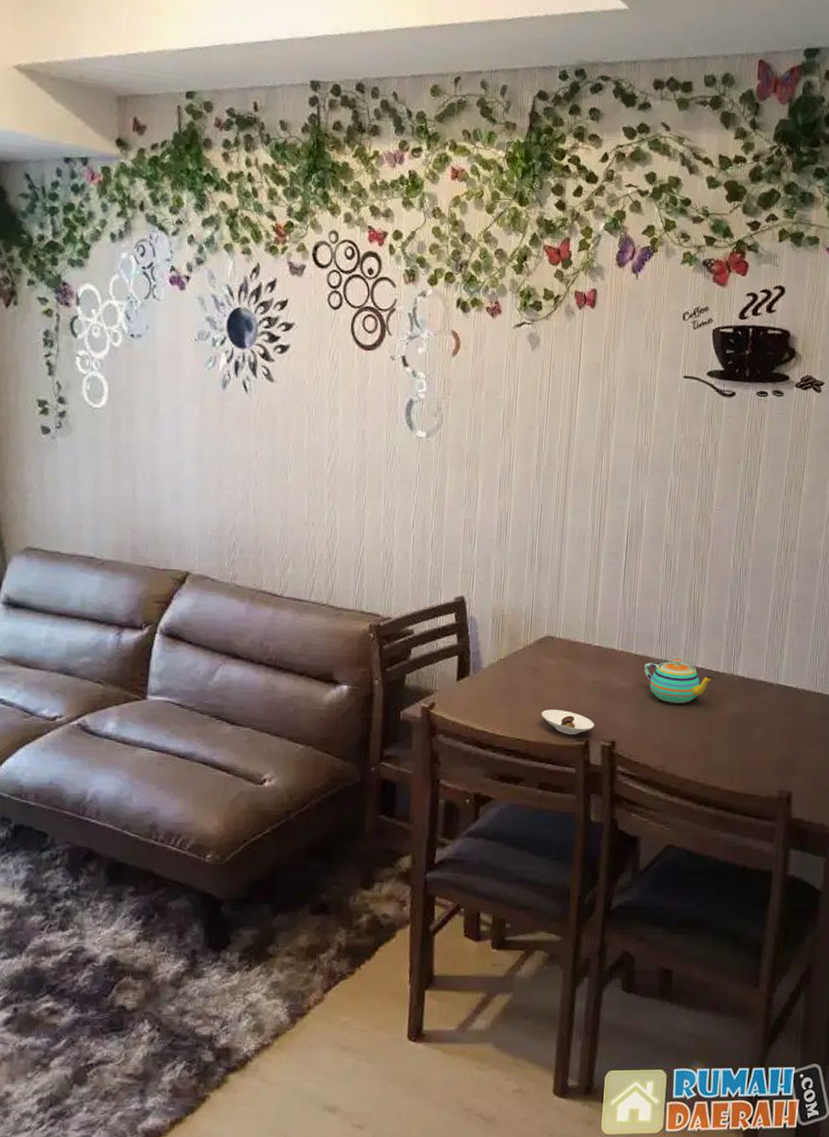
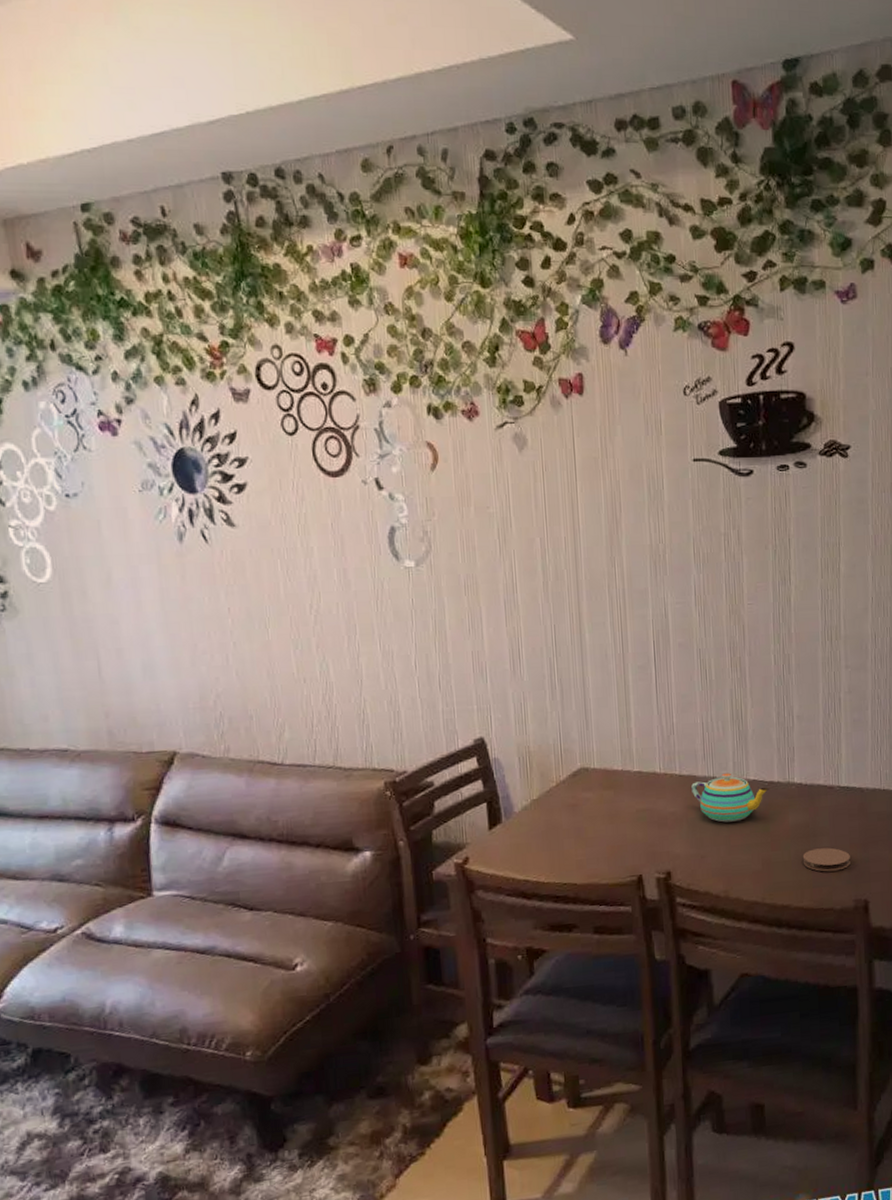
saucer: present [541,709,594,735] -> none [586,846,645,872]
coaster: none [736,738,780,762] -> present [802,847,850,872]

